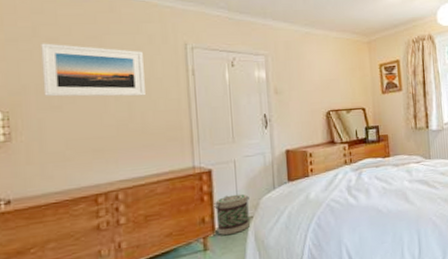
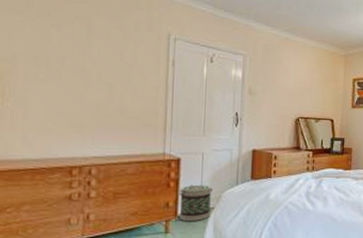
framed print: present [41,43,145,97] -> none [32,16,128,80]

